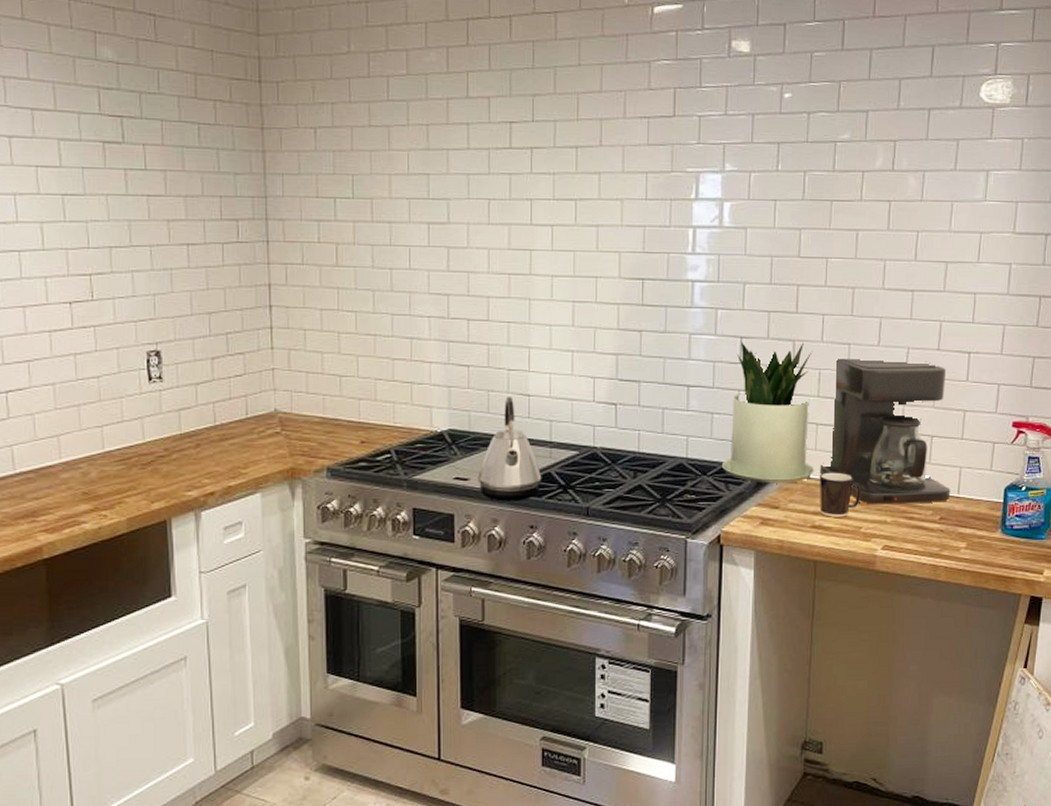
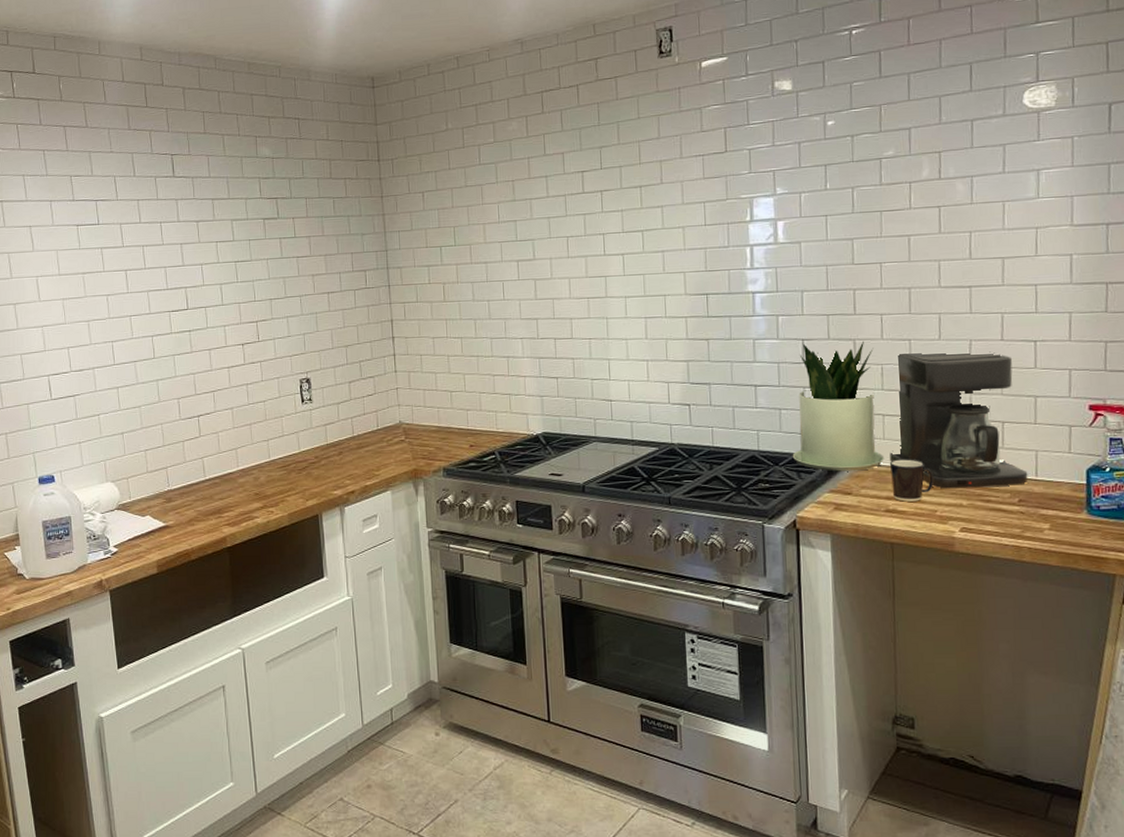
kettle: present [478,397,542,502] -> none [570,402,627,494]

